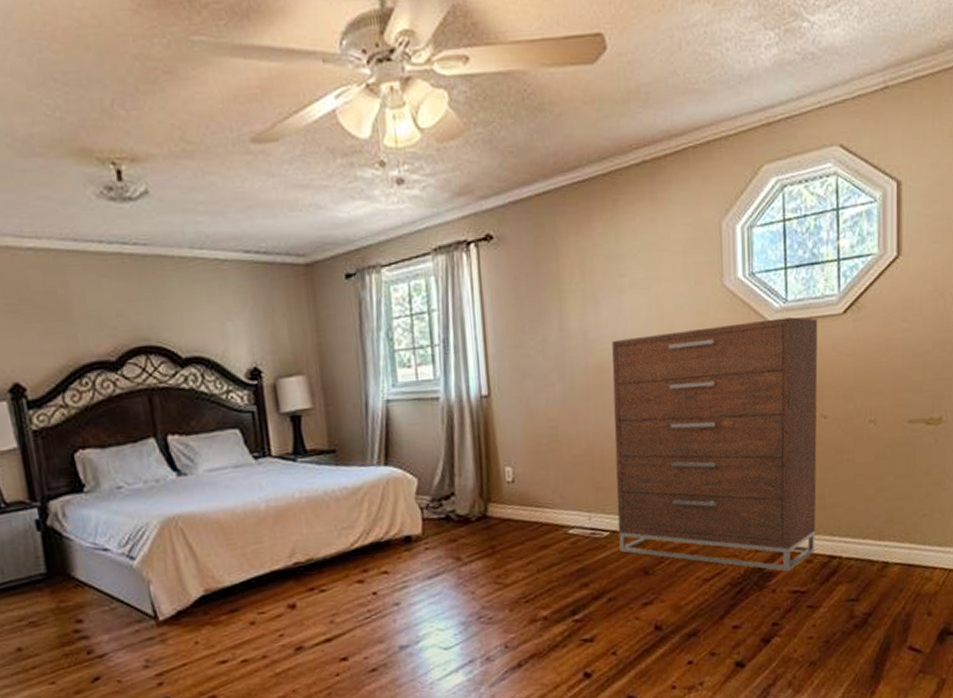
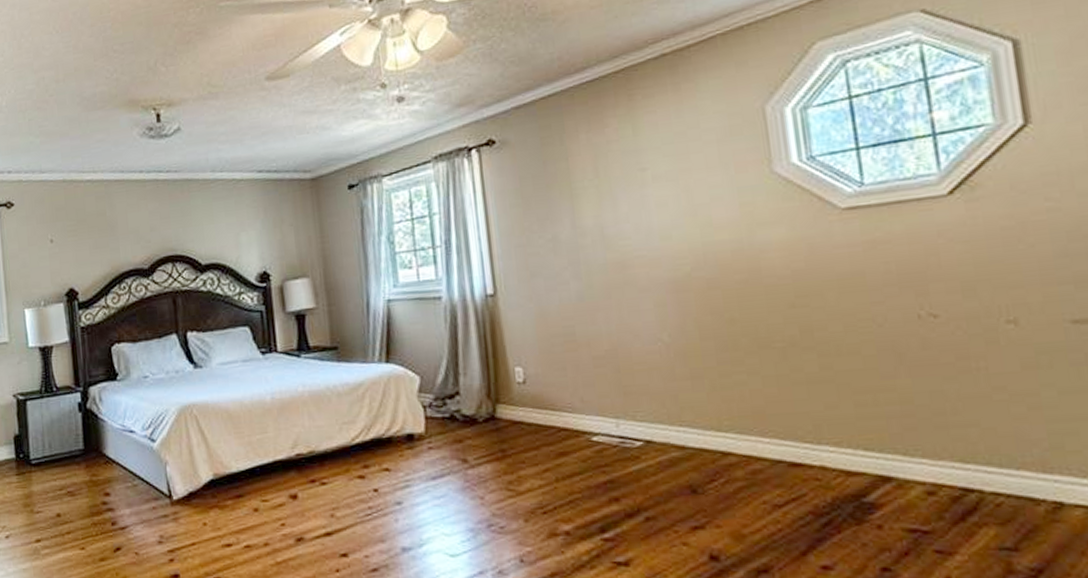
dresser: present [612,317,818,572] -> none [635,201,939,504]

